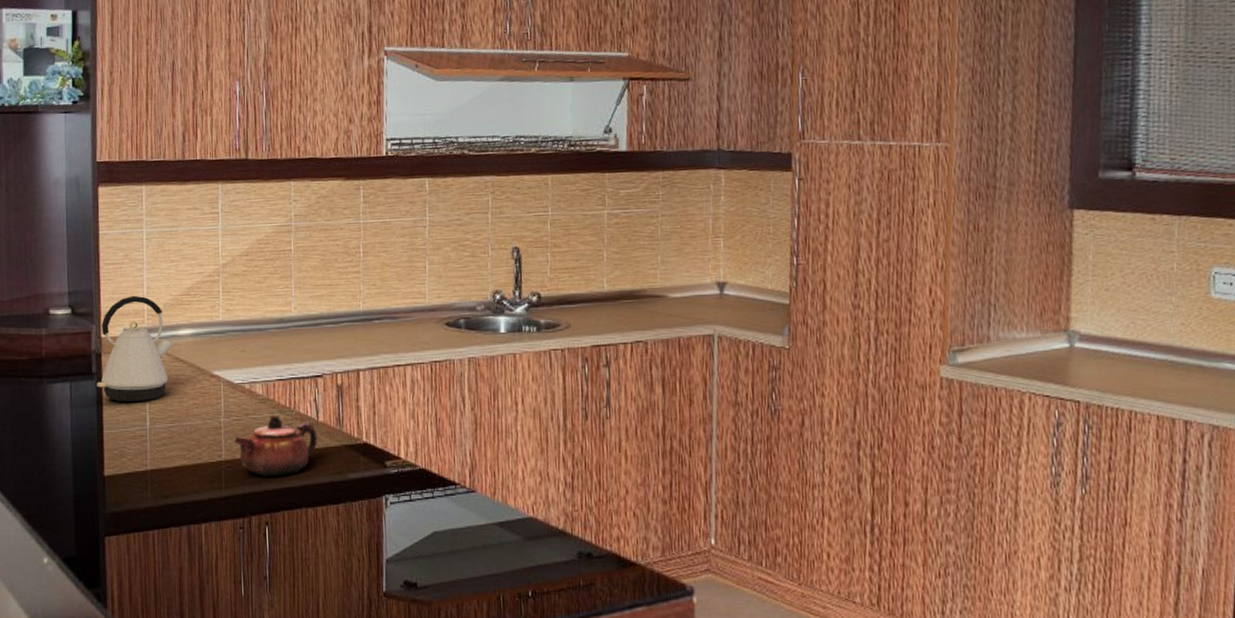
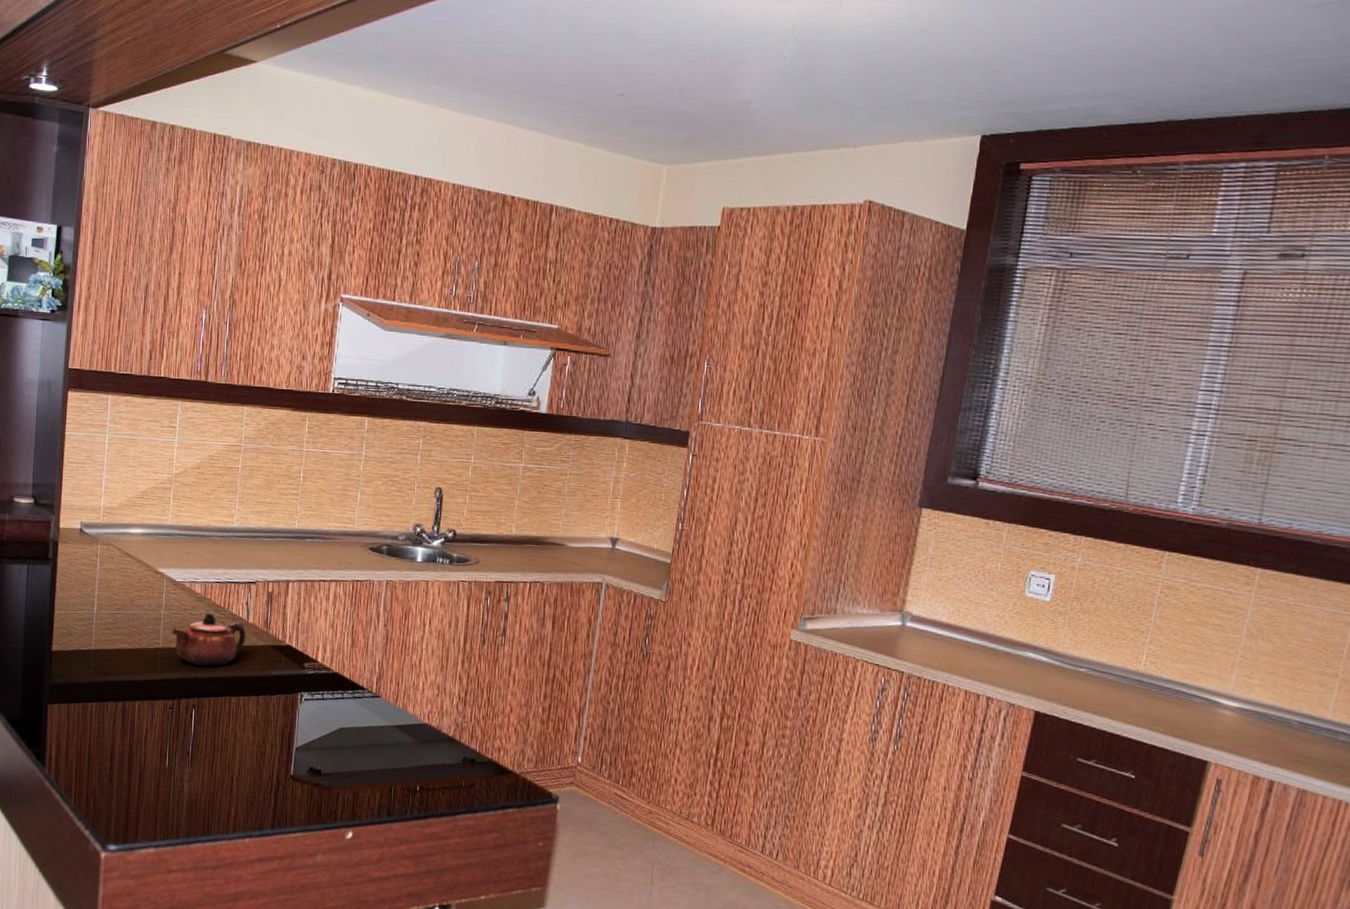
kettle: present [97,295,174,403] -> none [52,493,125,589]

